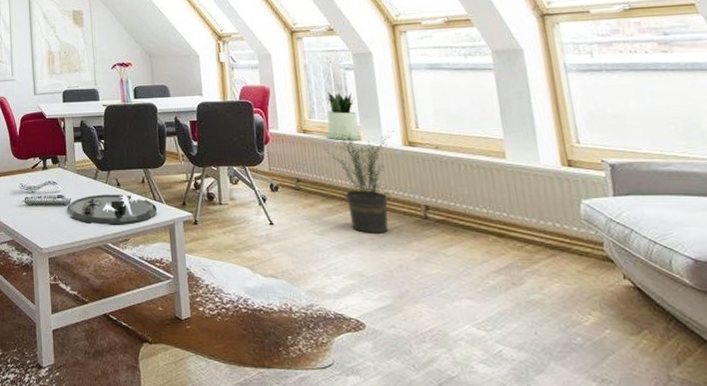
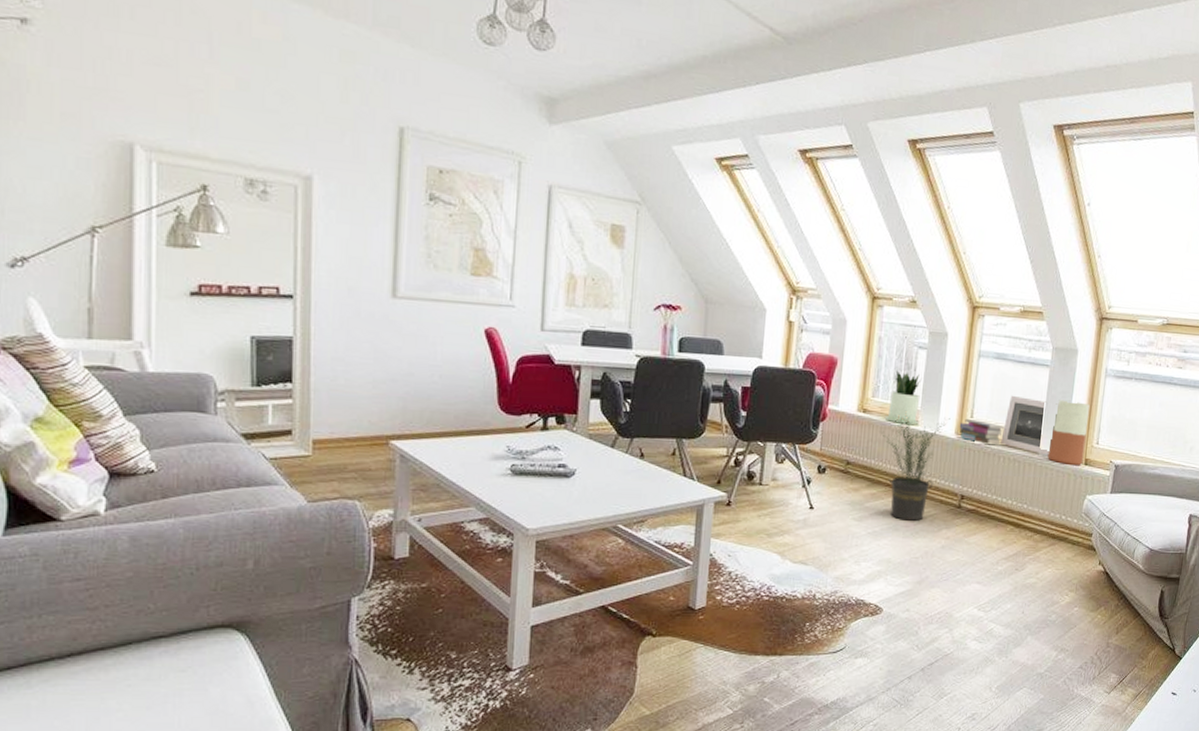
decorative tray: present [66,194,158,225] -> none [568,466,686,504]
books: none [405,130,457,154] -> present [959,419,1005,446]
picture frame: none [455,102,519,159] -> present [1000,395,1059,455]
vase: none [514,101,566,168] -> present [1047,399,1091,466]

